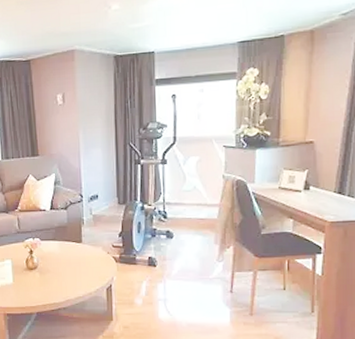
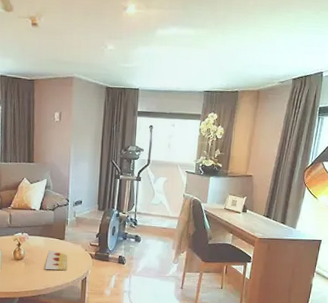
painting: none [62,256,88,279] -> present [44,250,67,270]

